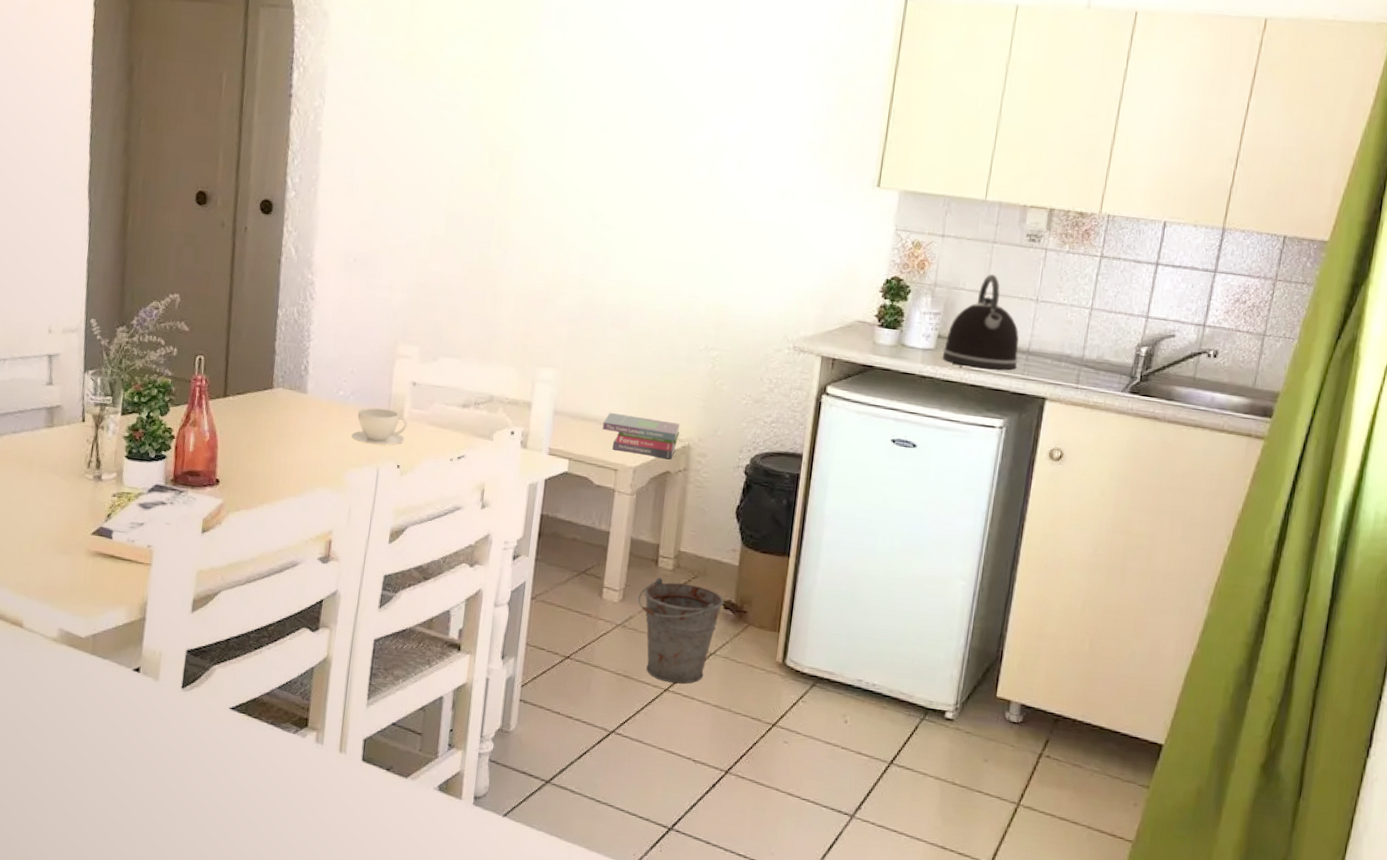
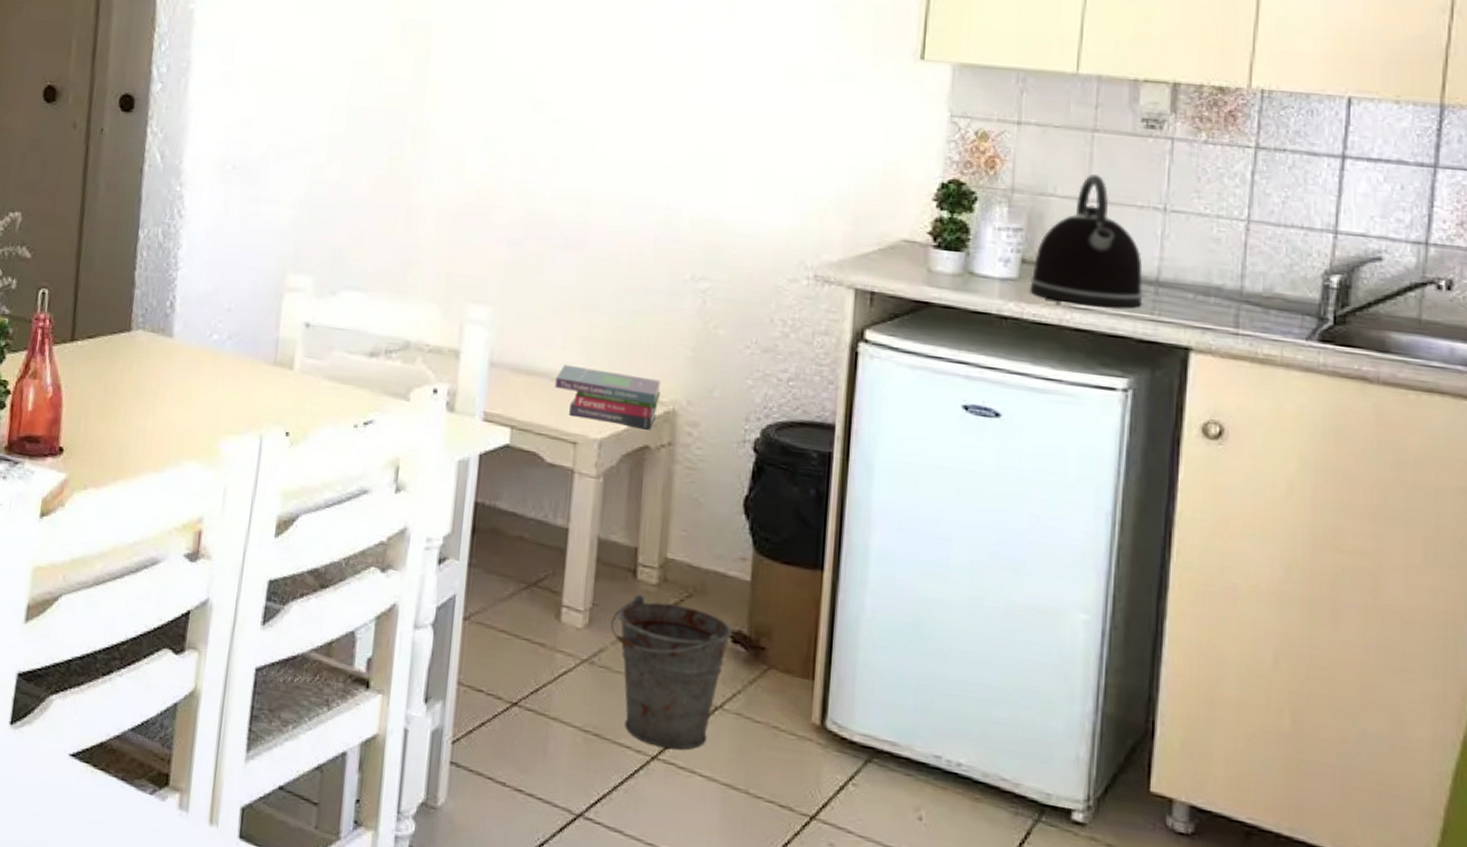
teacup: present [351,408,408,446] -> none [228,356,299,407]

